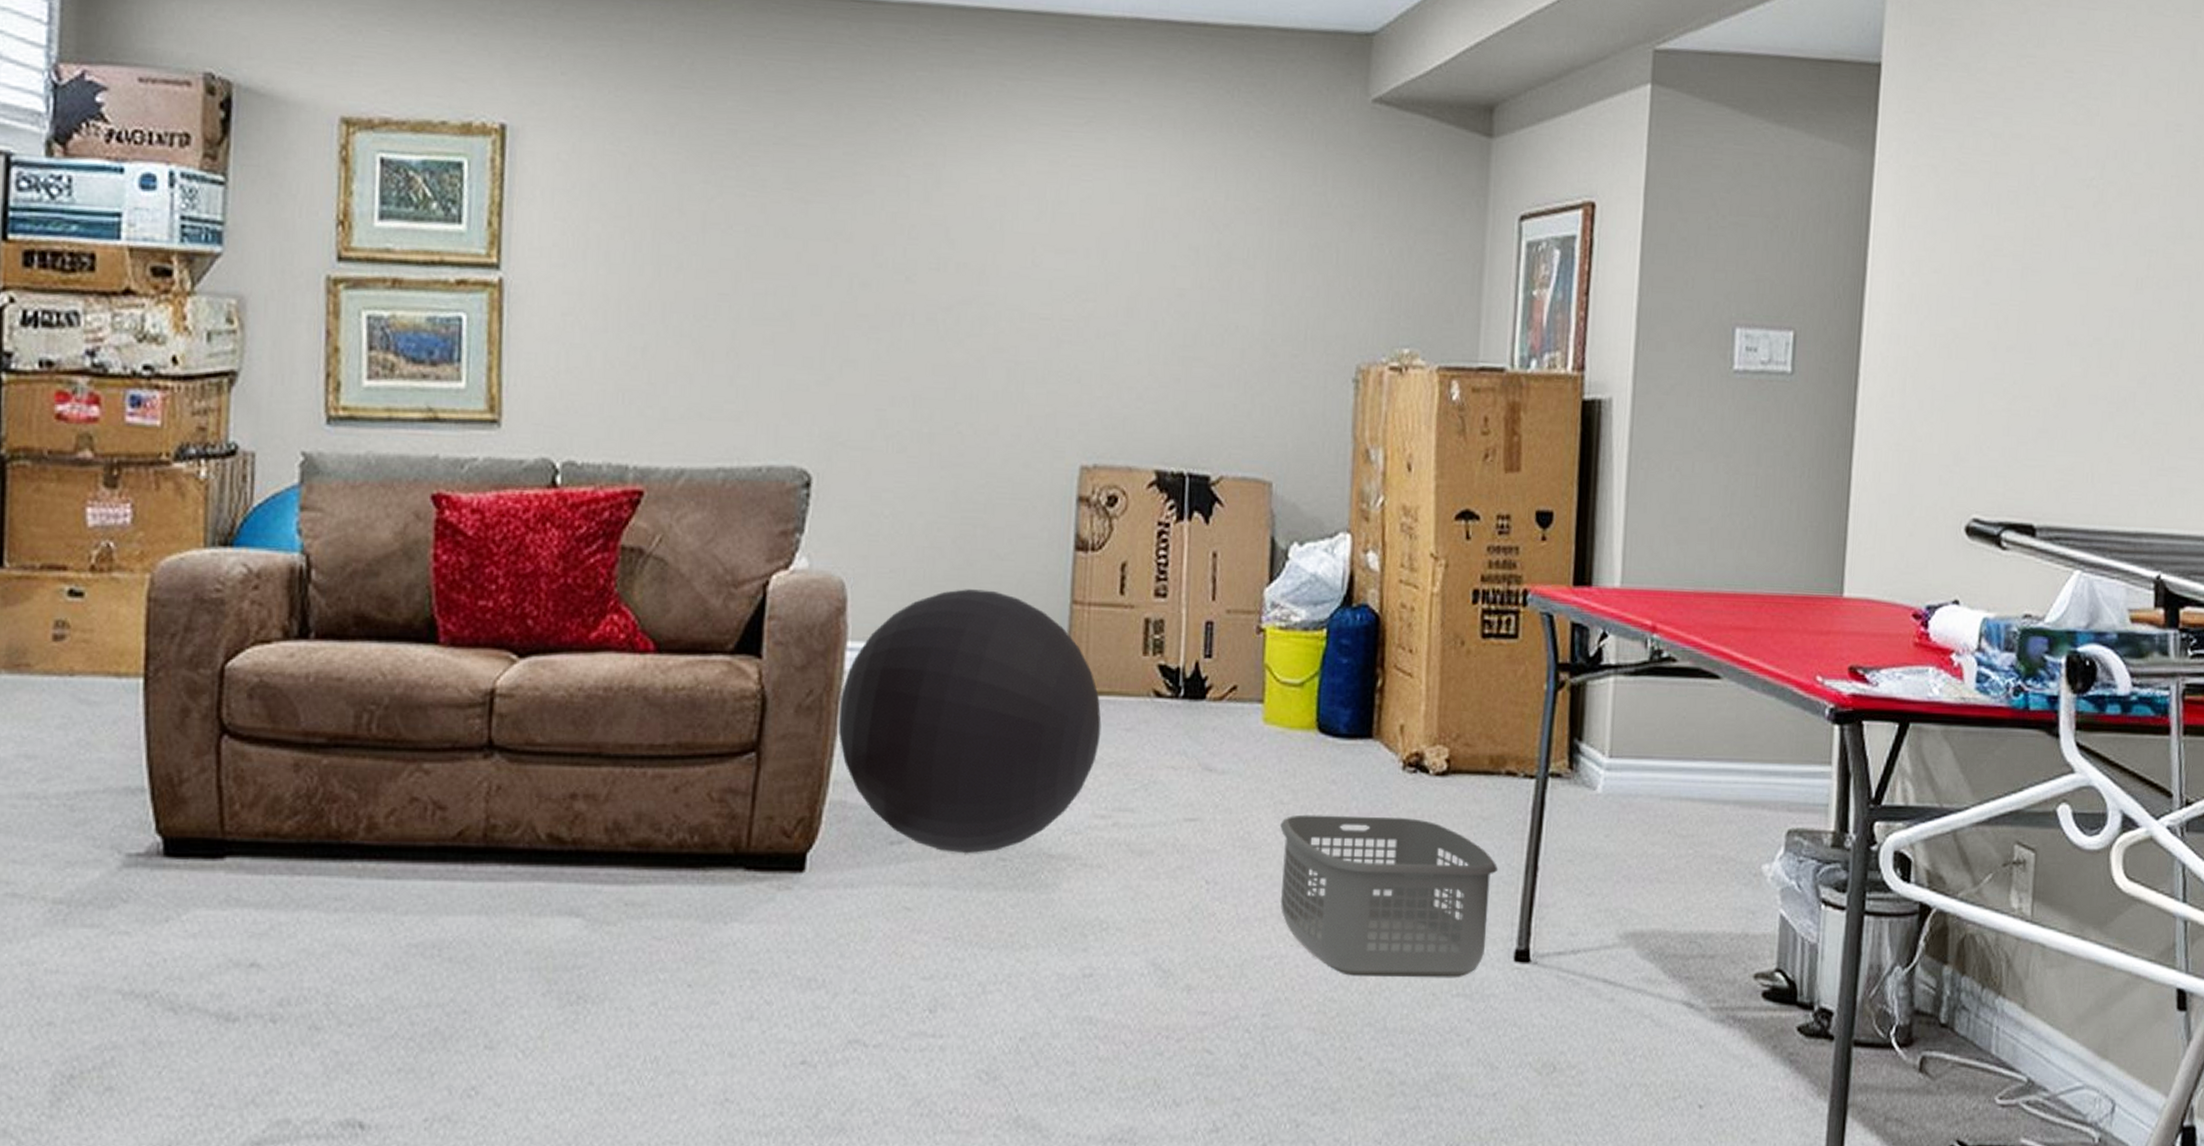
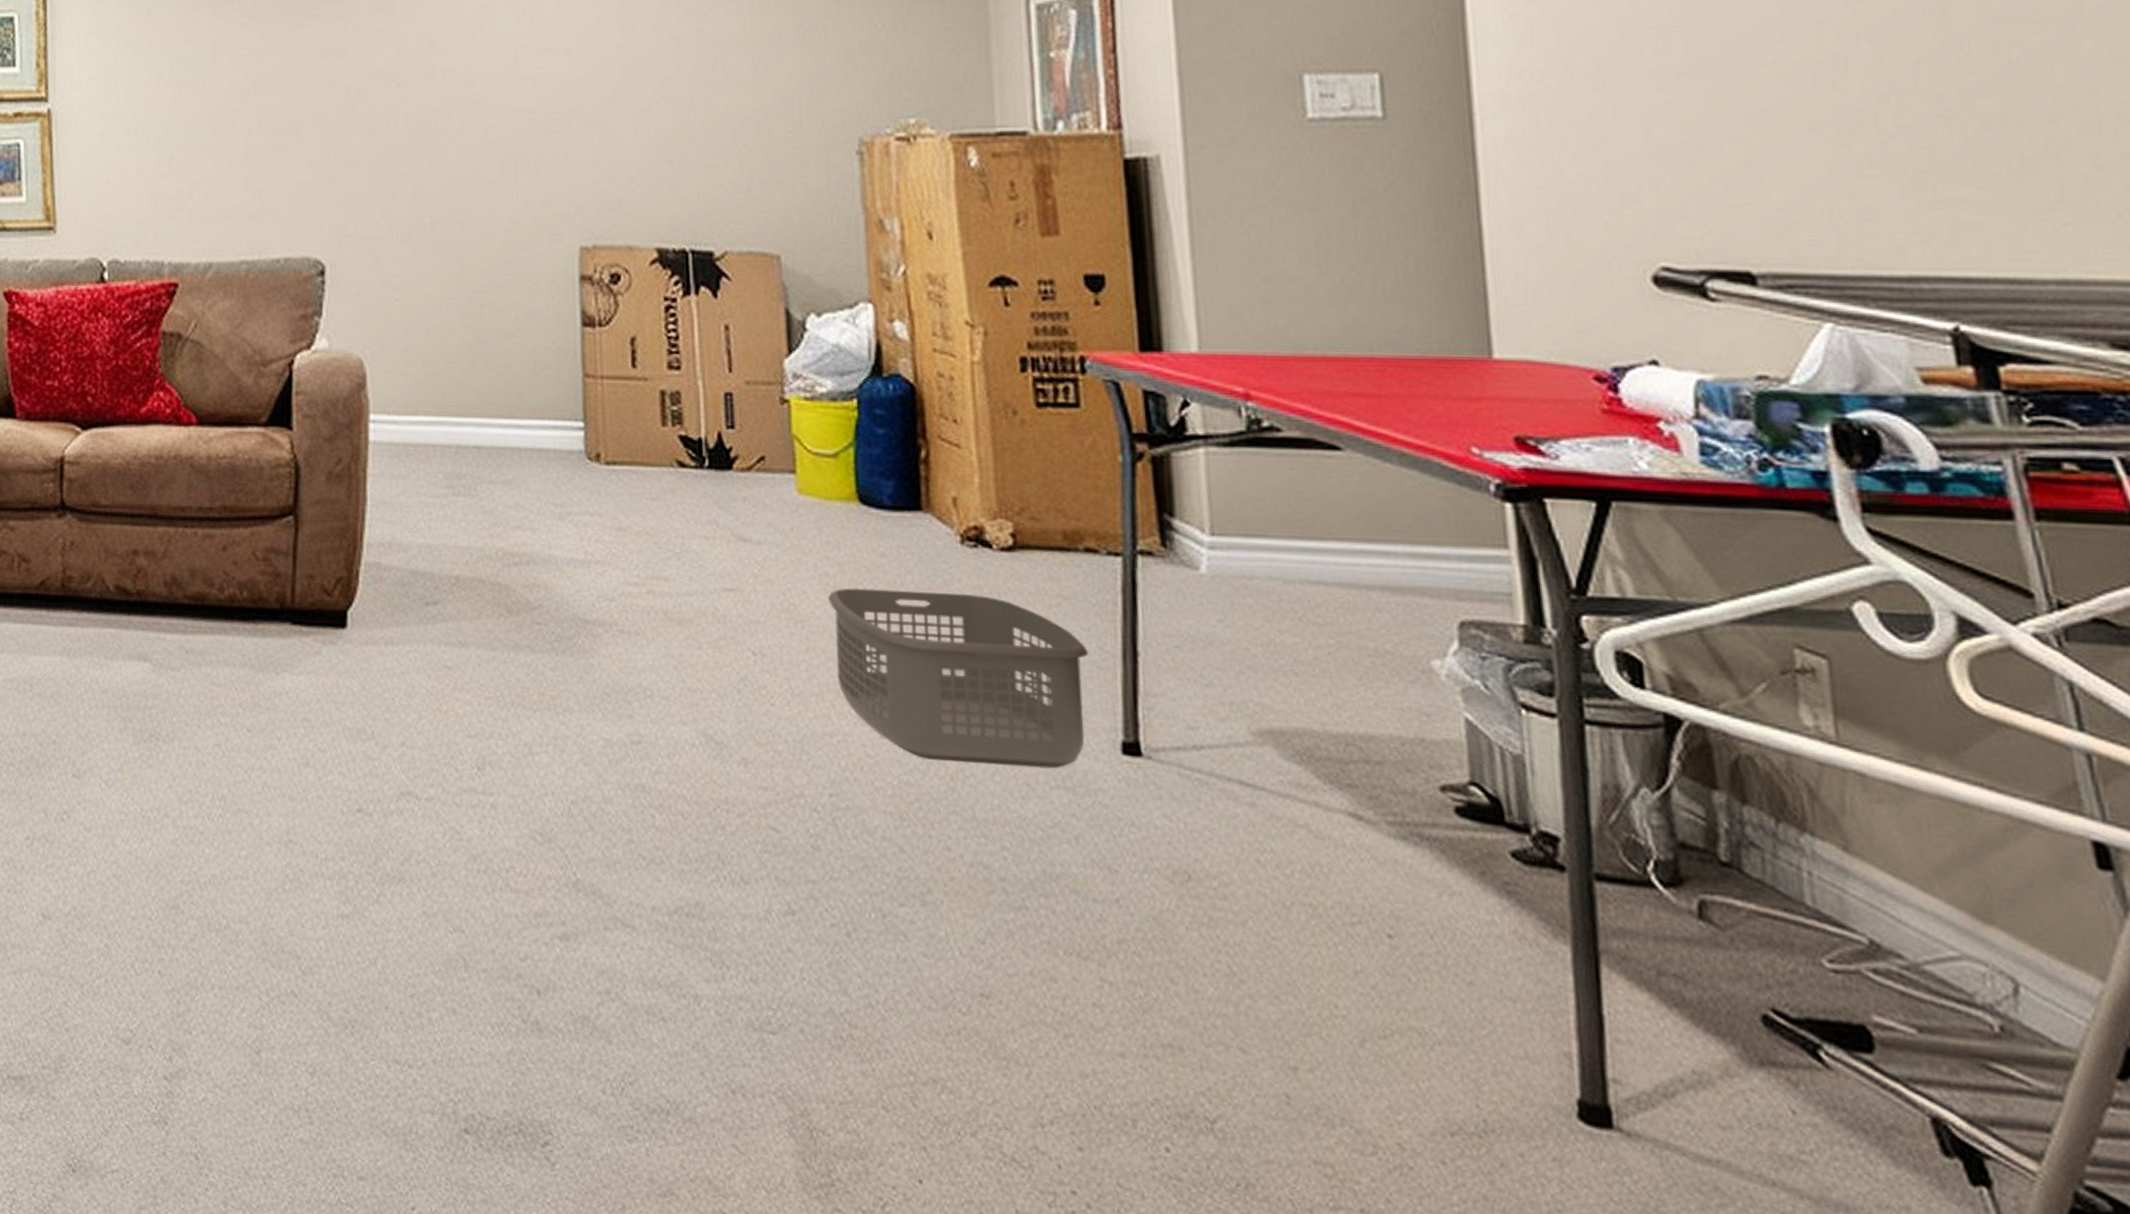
exercise ball: present [838,589,1102,853] -> none [366,365,626,616]

